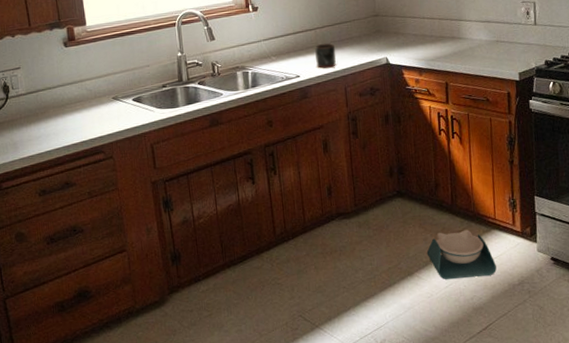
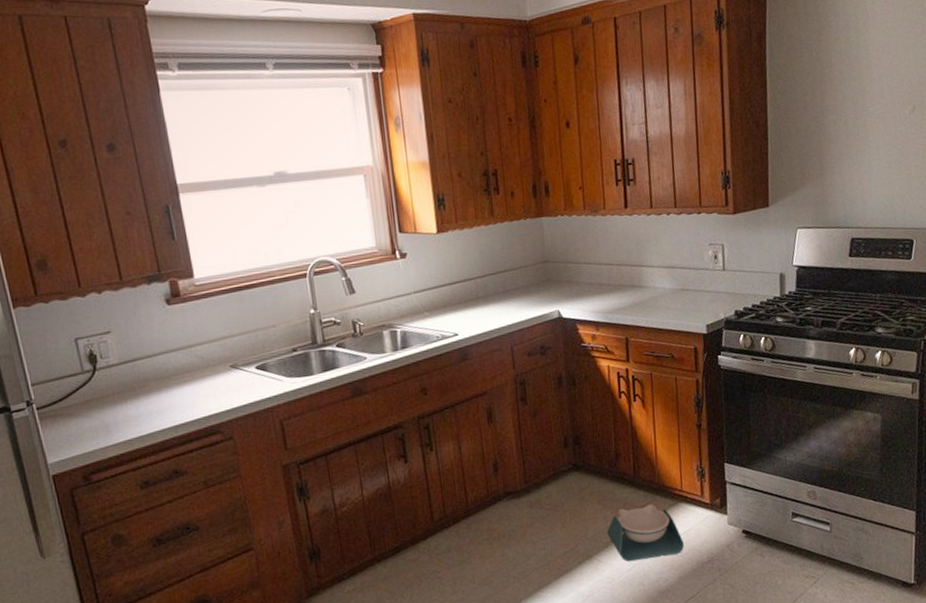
mug: present [315,43,336,68] -> none [475,295,501,325]

